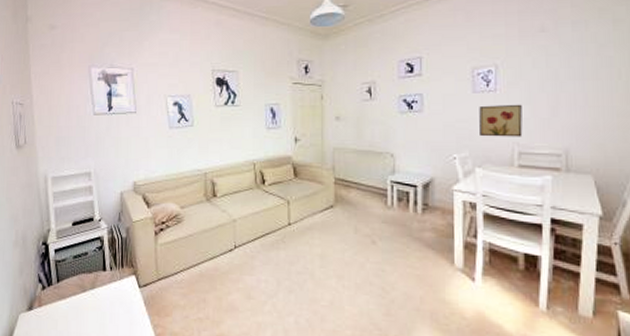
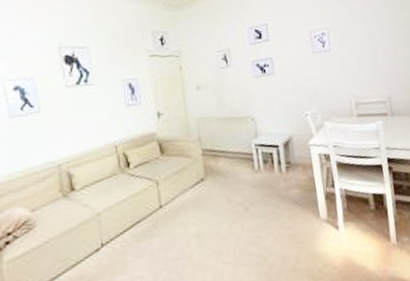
wall art: present [479,104,523,137] -> none [320,60,356,93]

